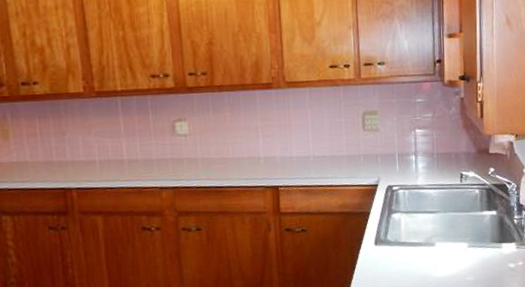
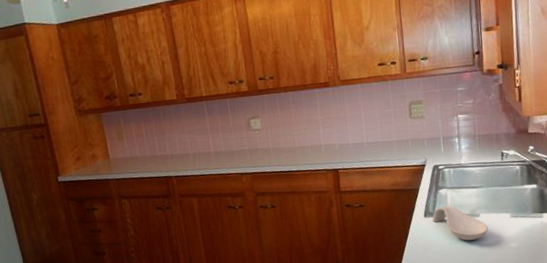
spoon rest: none [384,232,445,273] -> present [432,205,489,241]

